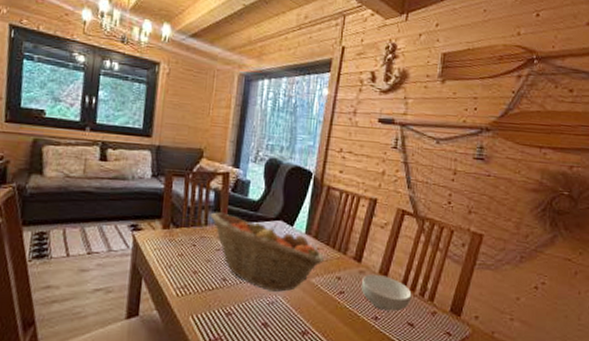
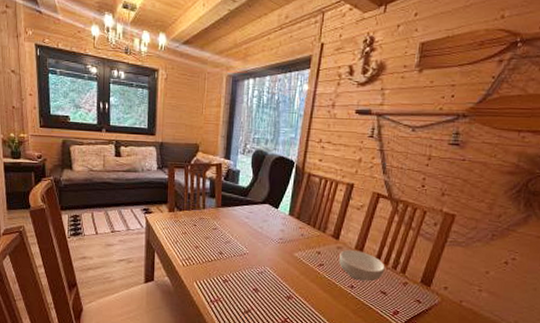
fruit basket: present [210,212,324,292] -> none [206,197,305,264]

